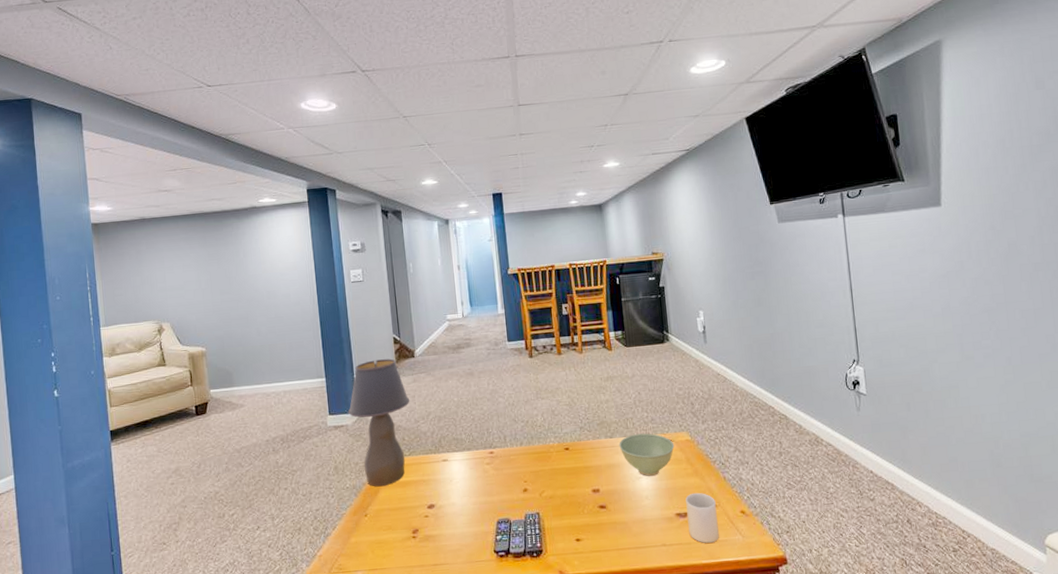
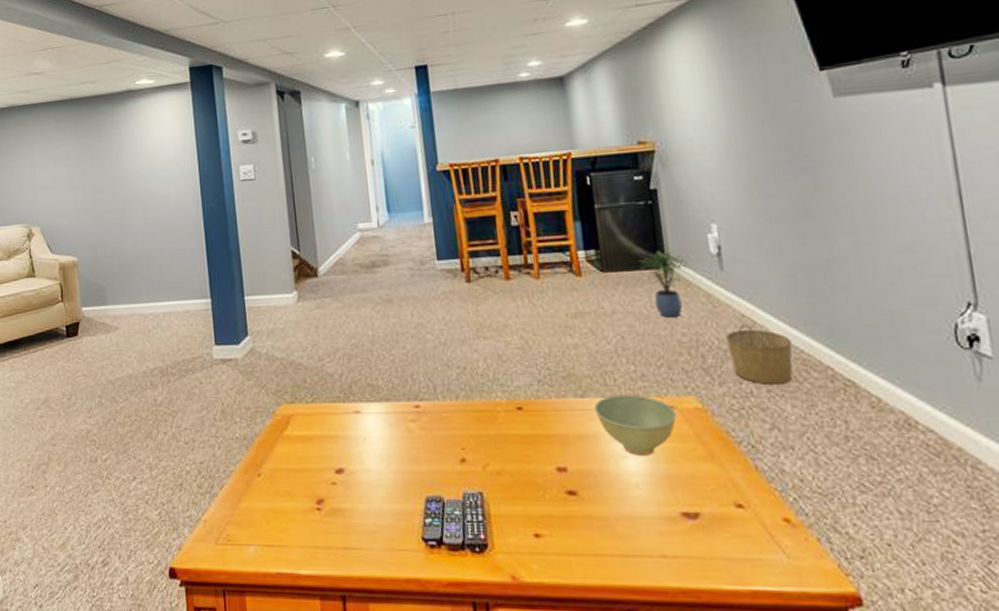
table lamp: present [347,358,410,487] -> none [237,277,313,440]
potted plant: none [651,330,683,378] -> present [639,251,687,318]
mug: present [685,492,719,543] -> none [696,485,750,560]
basket: none [707,380,749,421] -> present [726,324,793,384]

